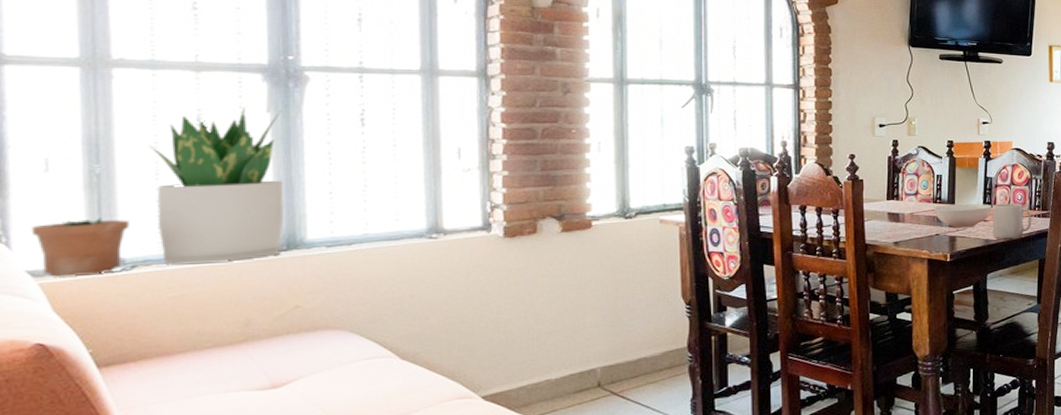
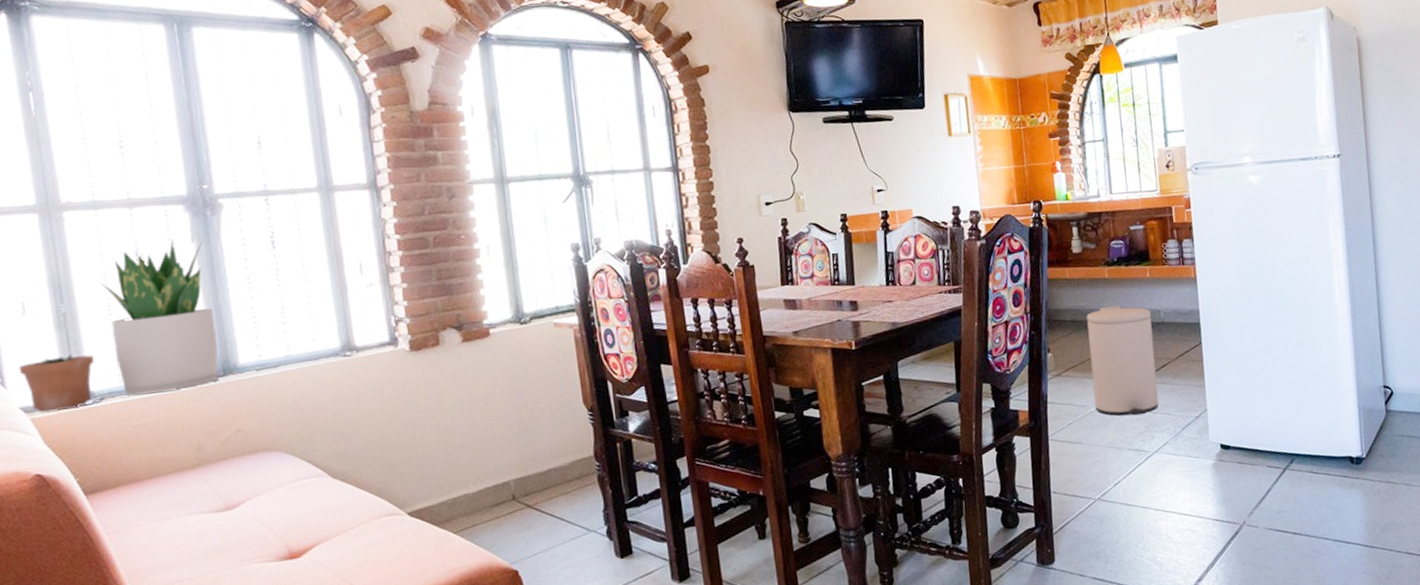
bowl: present [933,203,993,228] -> none [832,282,897,312]
mug: present [993,203,1032,239] -> none [897,278,942,321]

